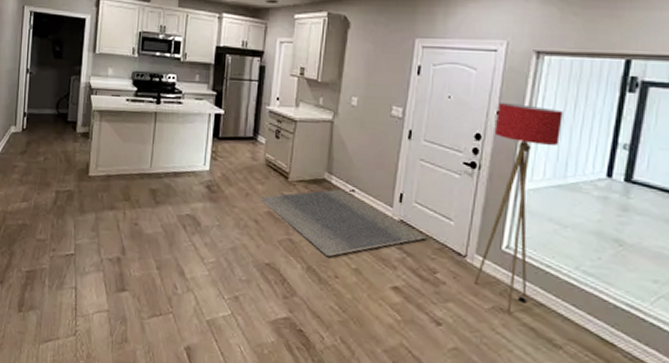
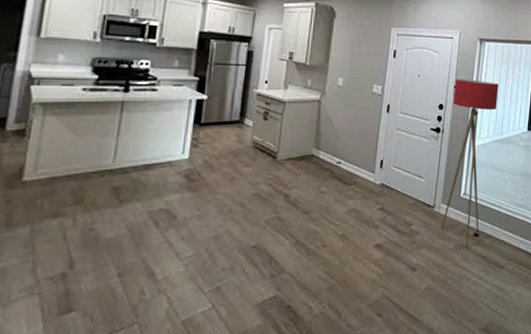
rug: present [259,189,427,257] -> none [246,163,404,228]

